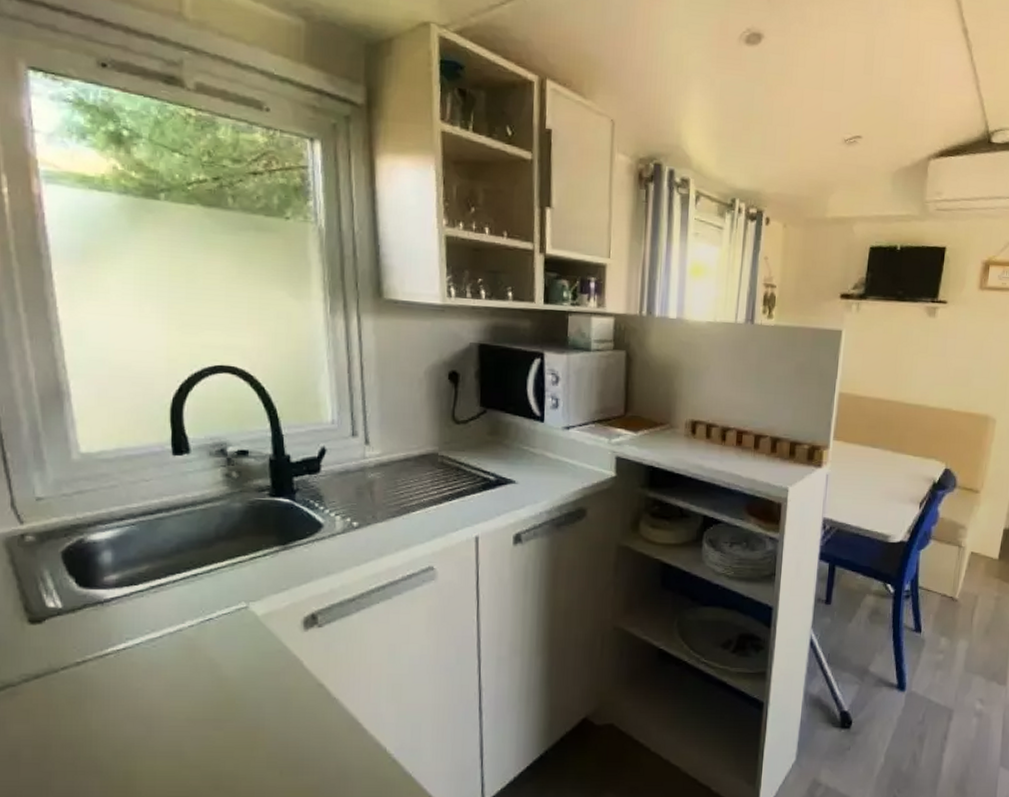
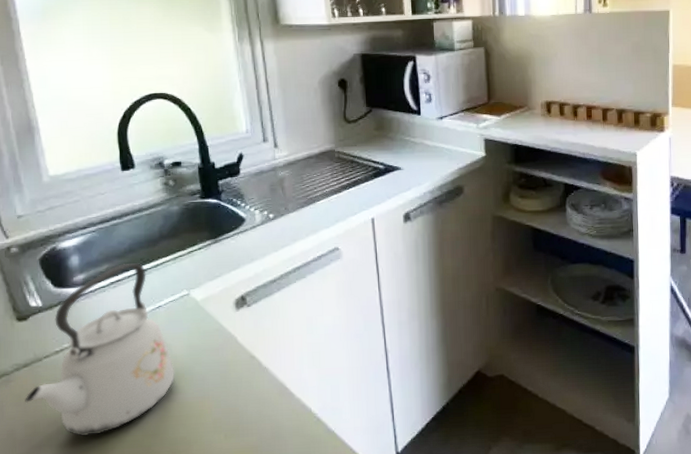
kettle: none [34,565,225,764] -> present [25,262,175,437]

